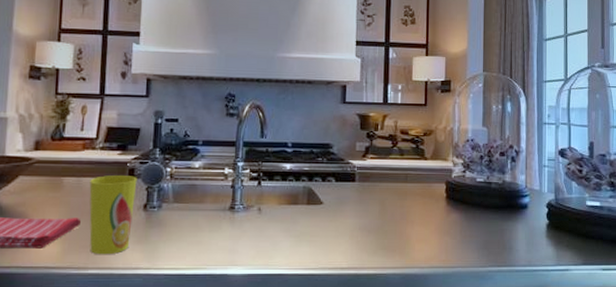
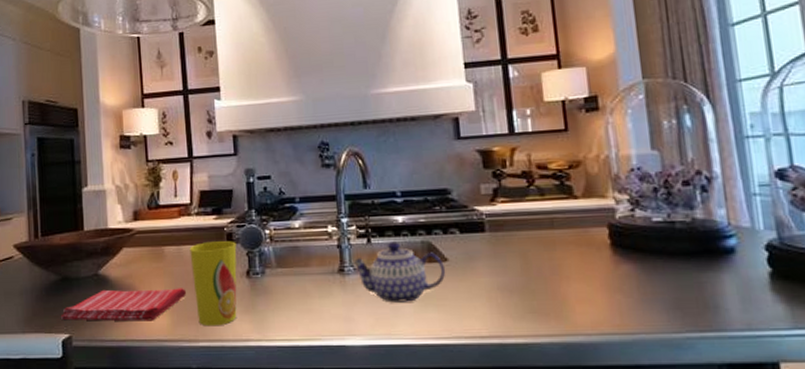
teapot: none [243,184,320,238] -> present [353,240,446,303]

